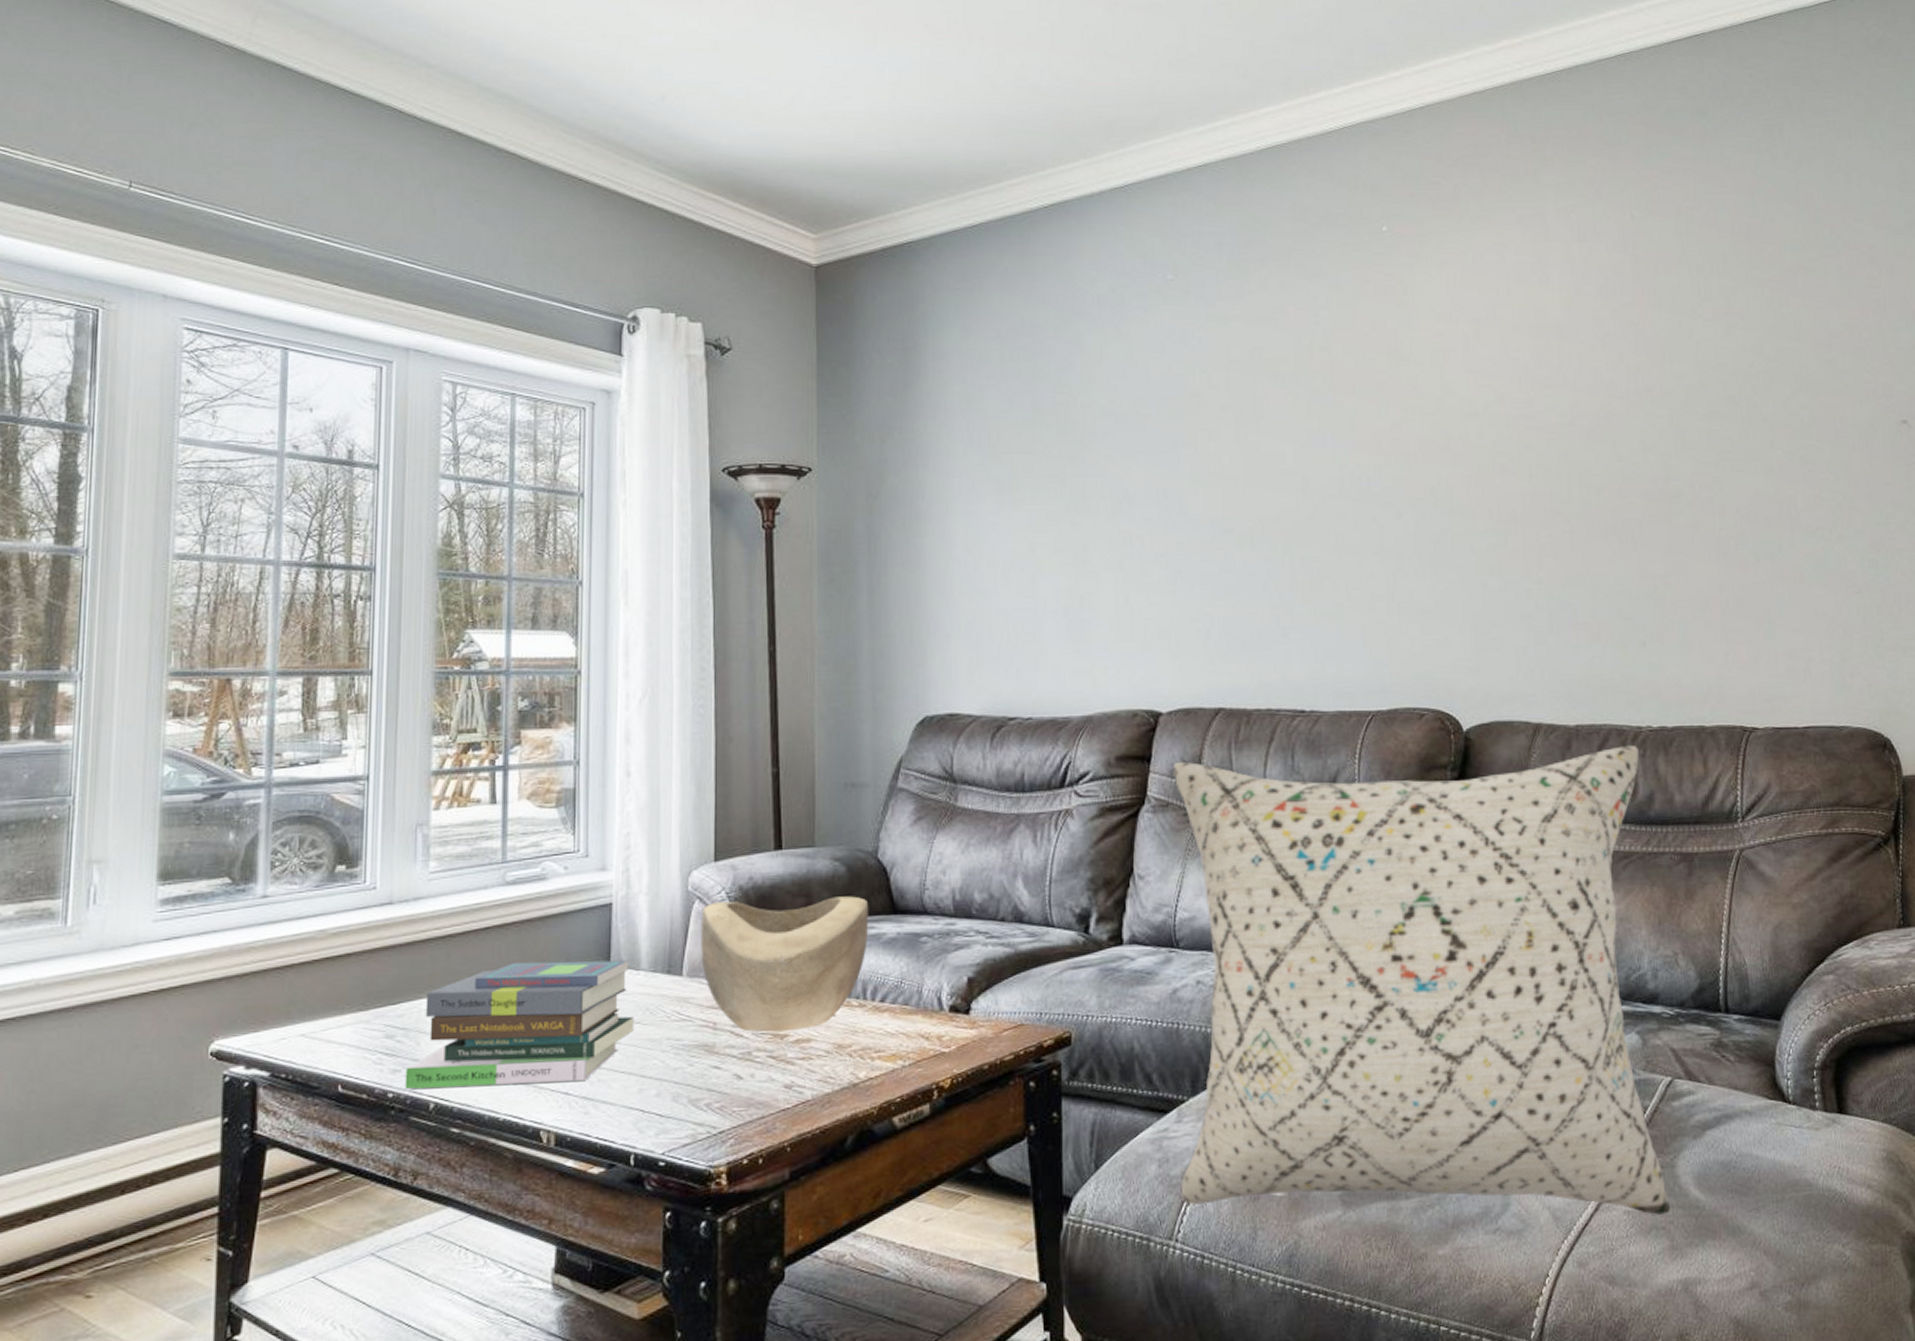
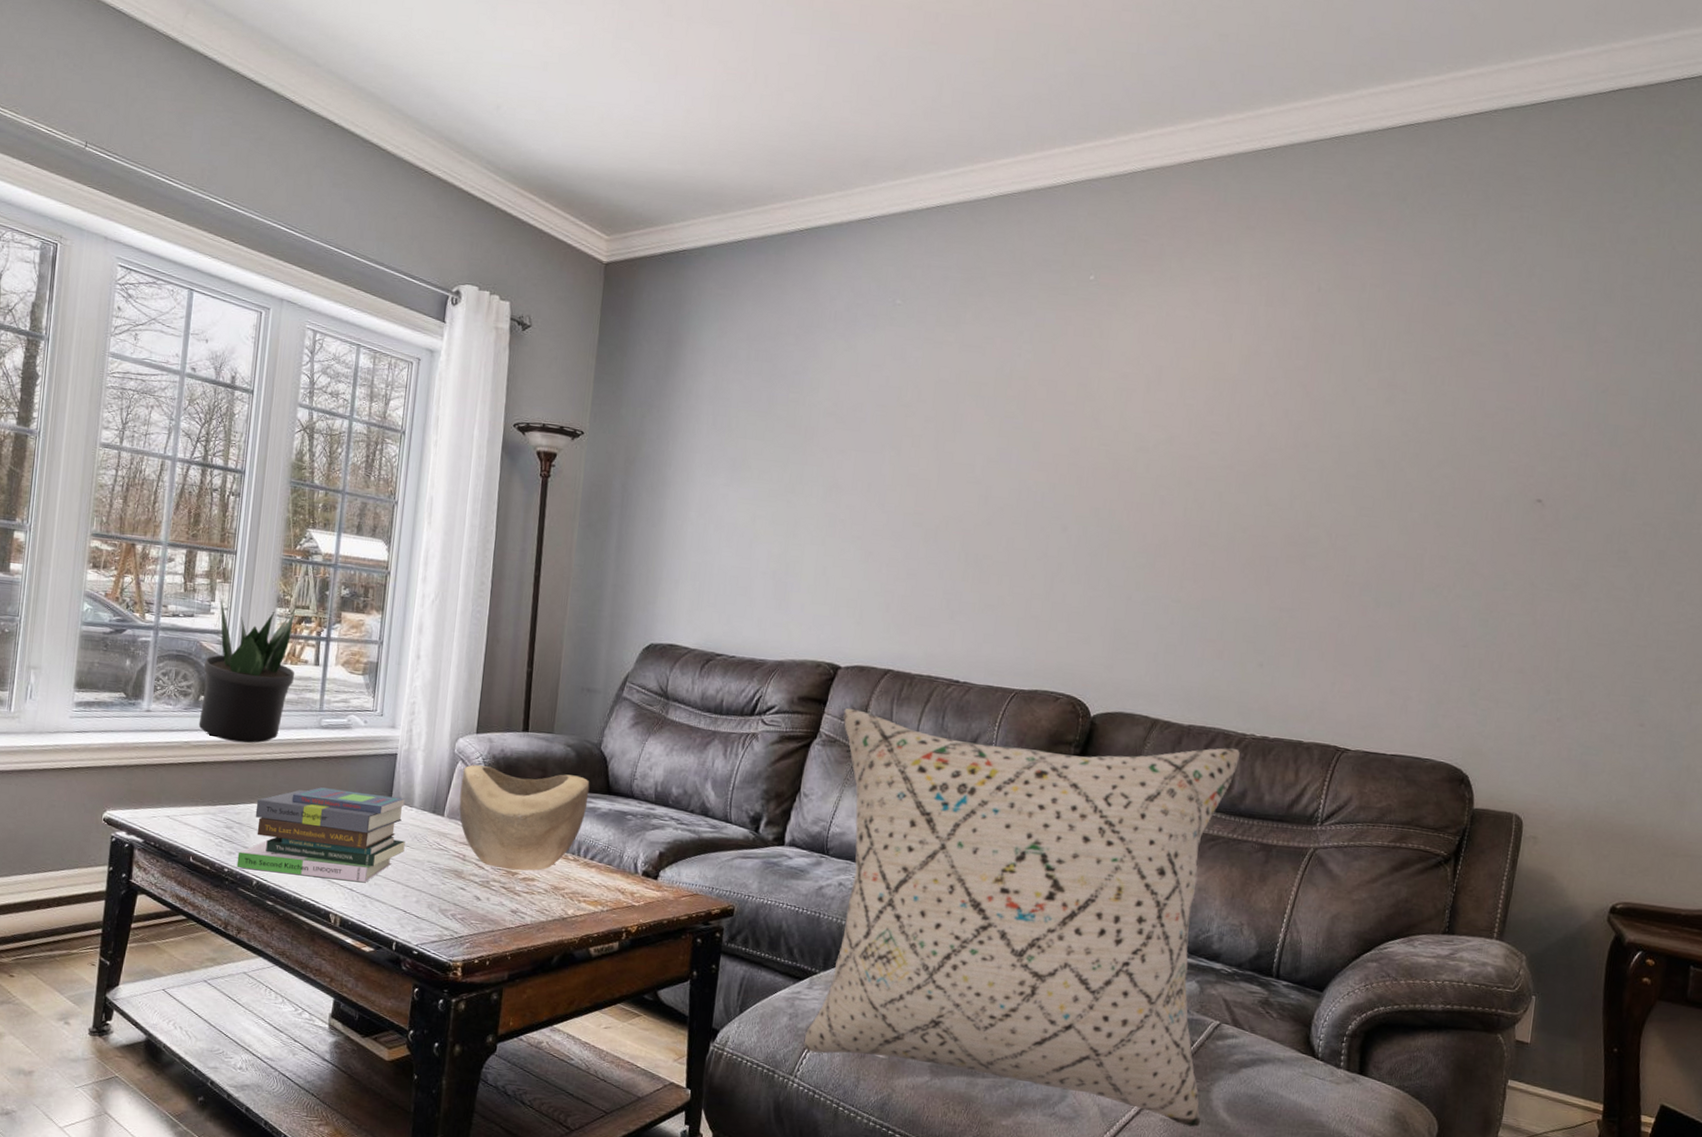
planter: none [336,730,465,921] -> present [198,595,296,744]

